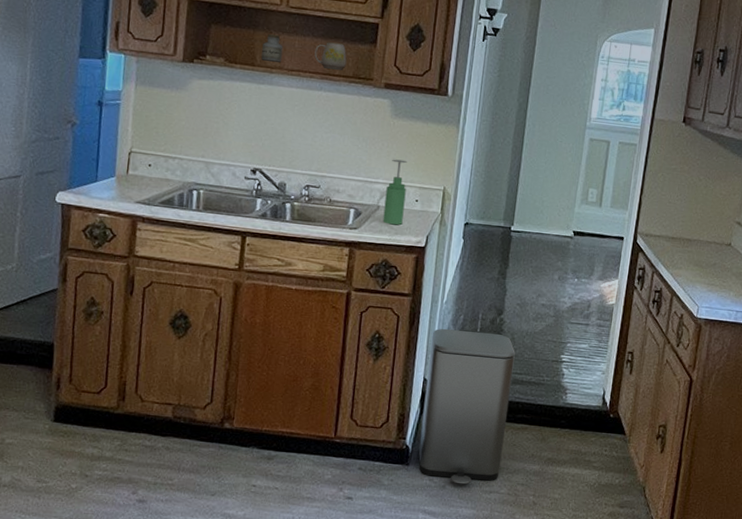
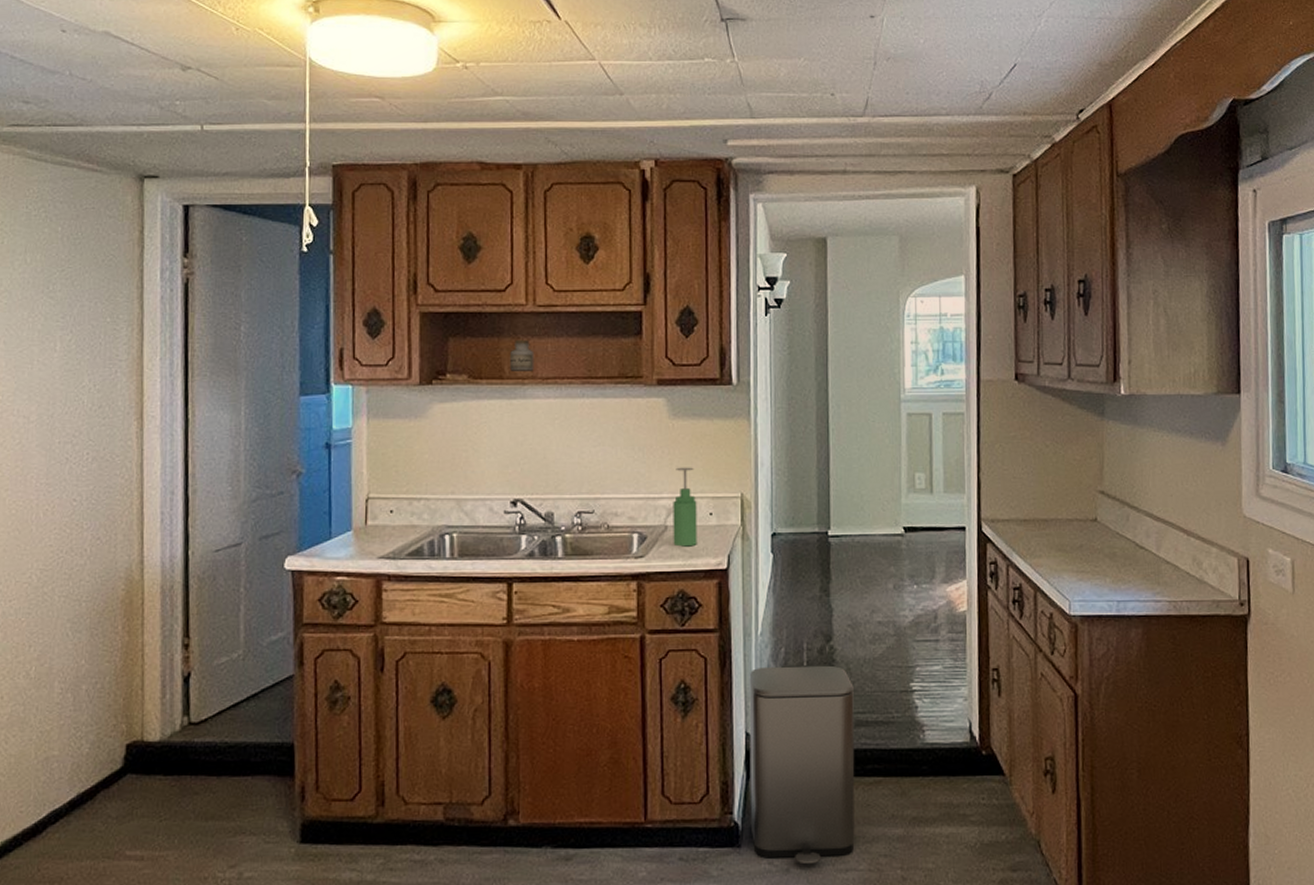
mug: present [314,42,347,71] -> none [571,340,610,372]

